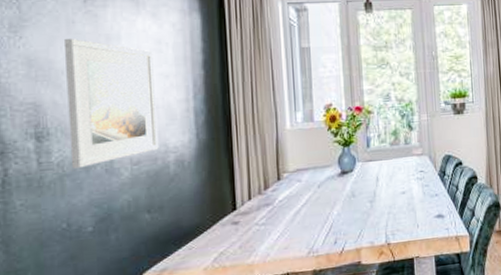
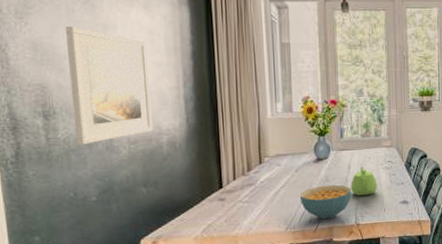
cereal bowl: none [323,200,381,240] -> present [299,184,352,220]
teapot: none [379,178,409,211] -> present [351,166,378,196]

